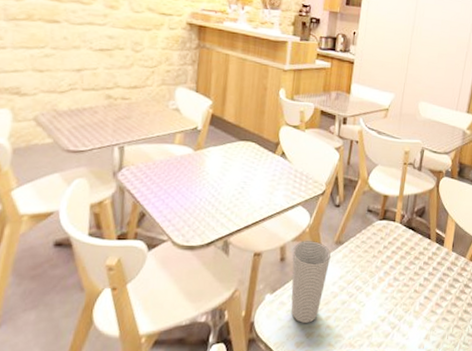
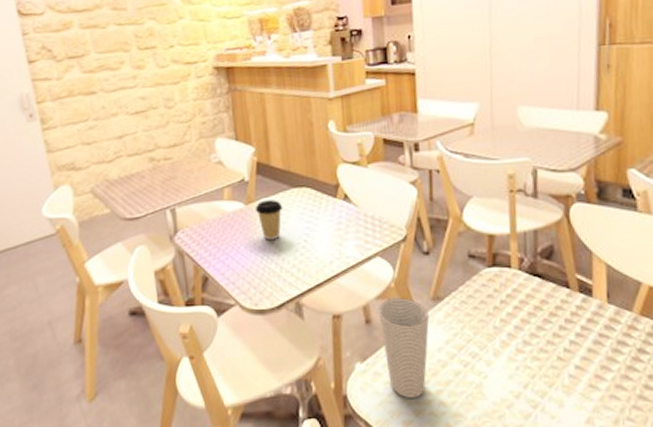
coffee cup: none [202,148,229,185] -> present [254,200,284,241]

